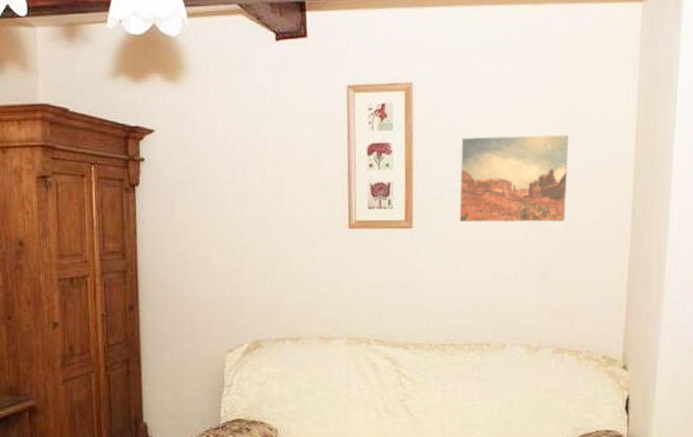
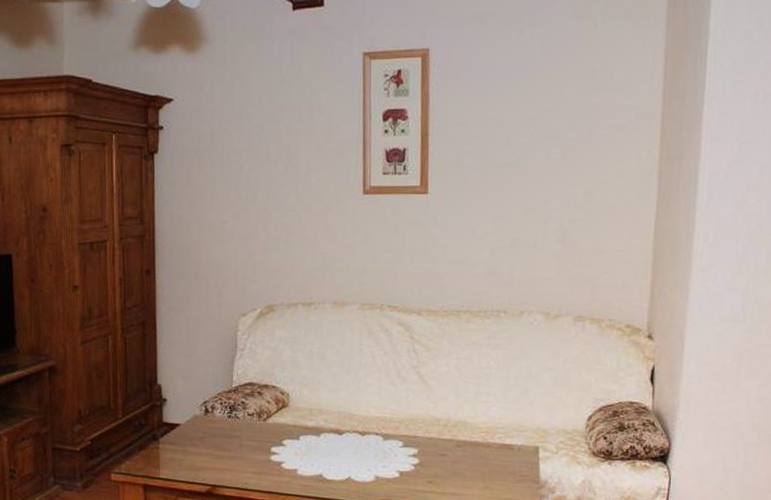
wall art: present [459,135,569,222] -> none [476,98,592,188]

